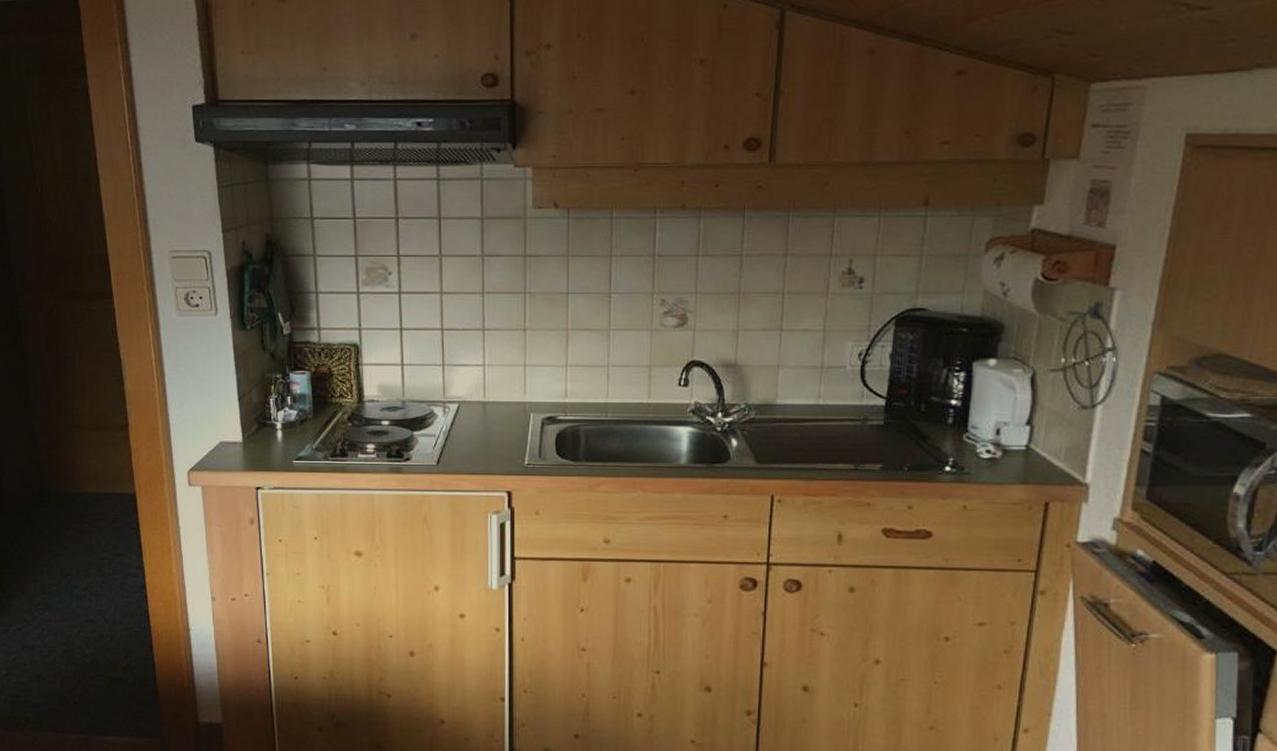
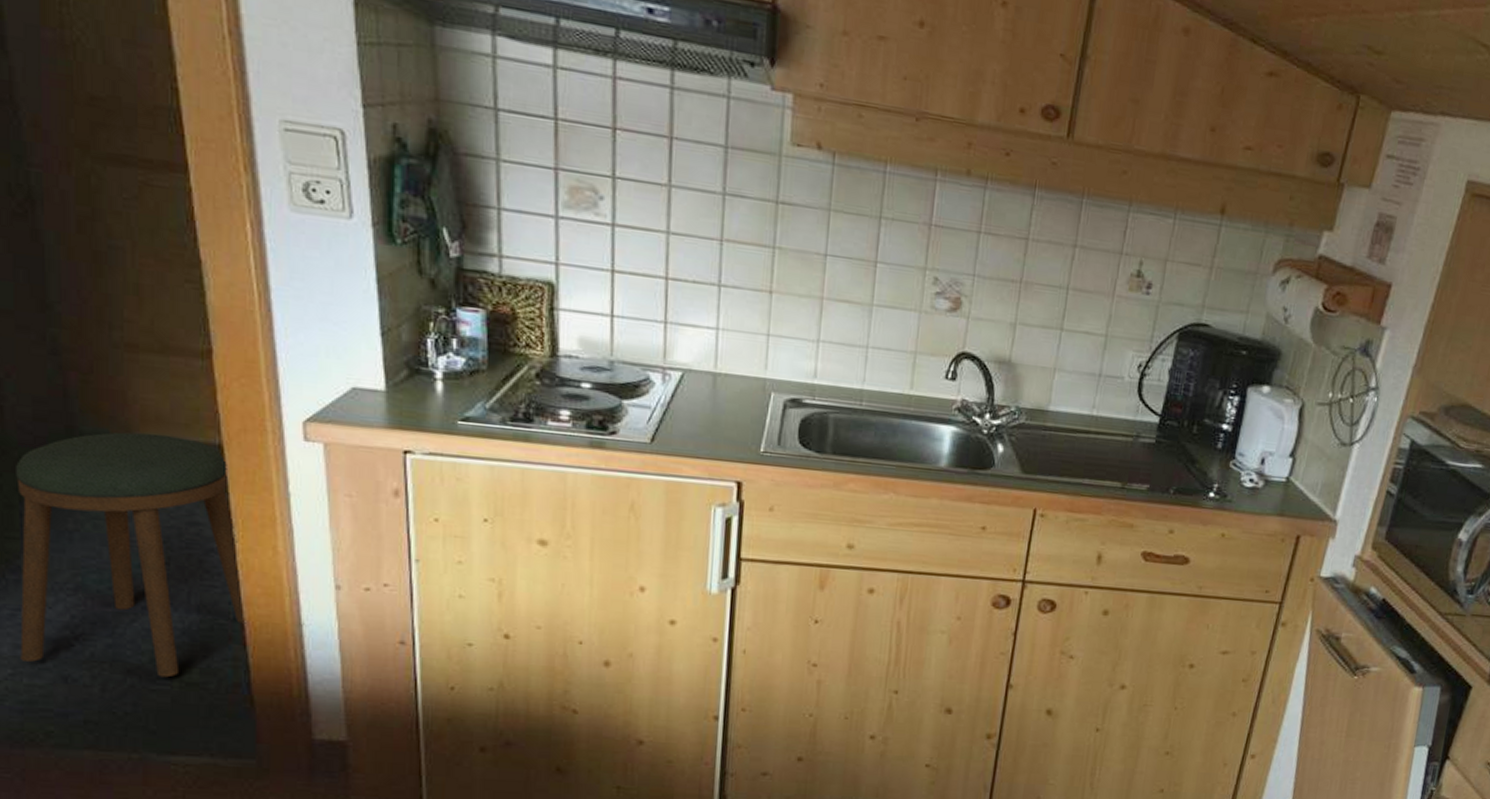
stool: none [10,489,152,675] -> present [16,432,246,678]

